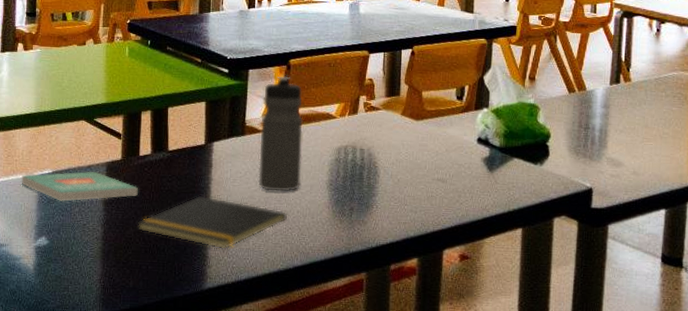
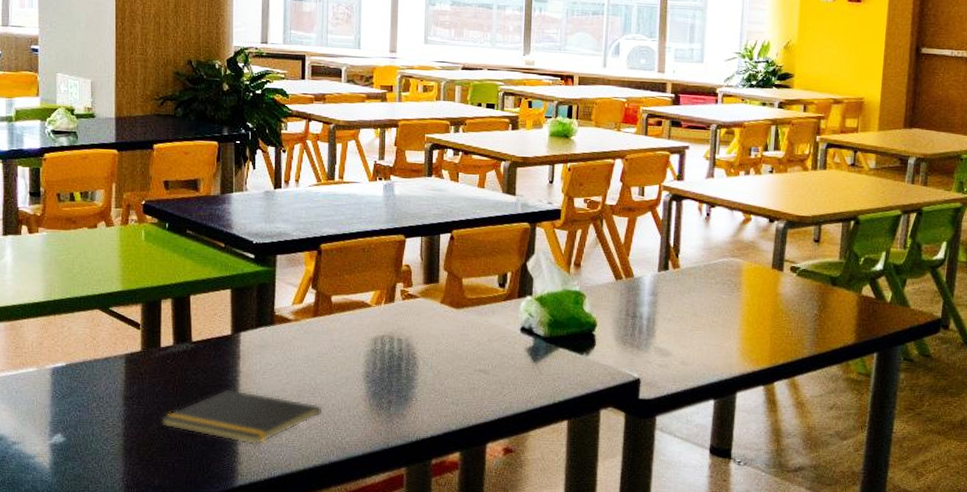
book: present [21,171,139,202] -> none [32,363,162,396]
water bottle: present [258,76,303,191] -> none [290,261,336,384]

